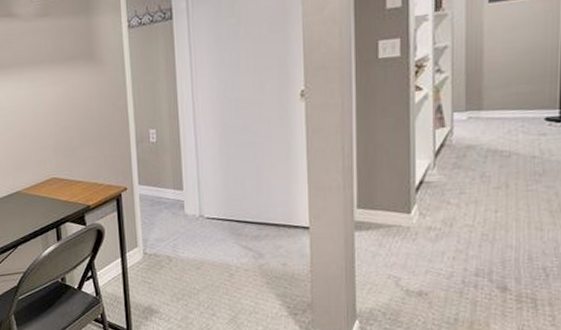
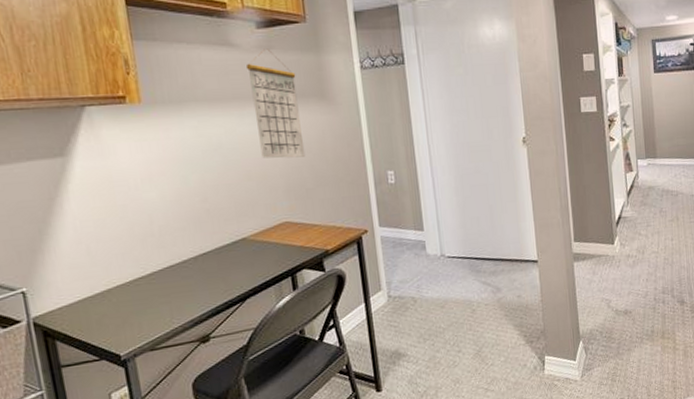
calendar: none [26,16,73,119] -> present [247,48,306,159]

